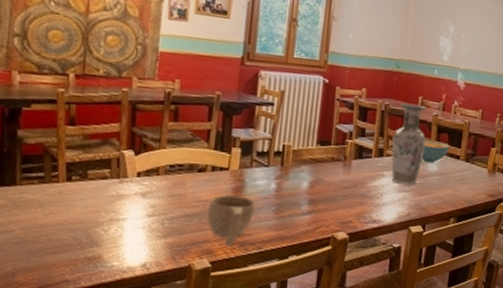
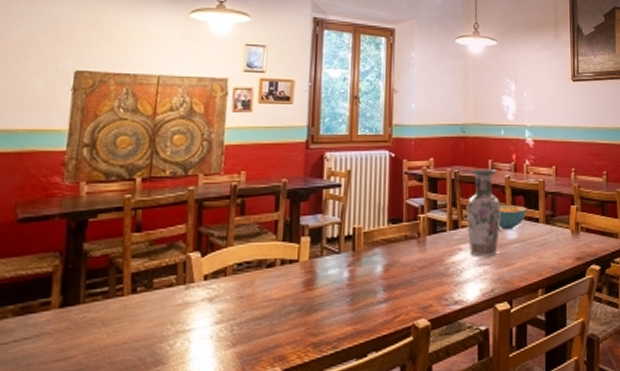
cup: present [207,195,255,247] -> none [279,289,328,350]

